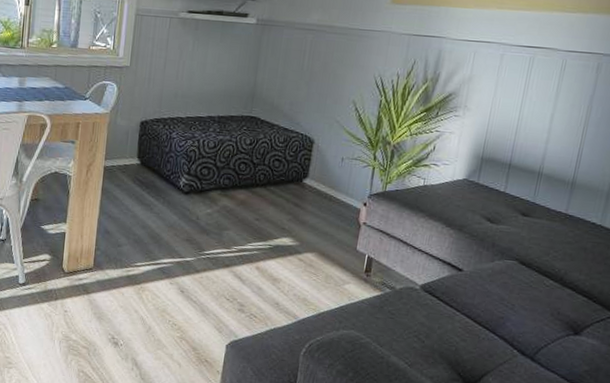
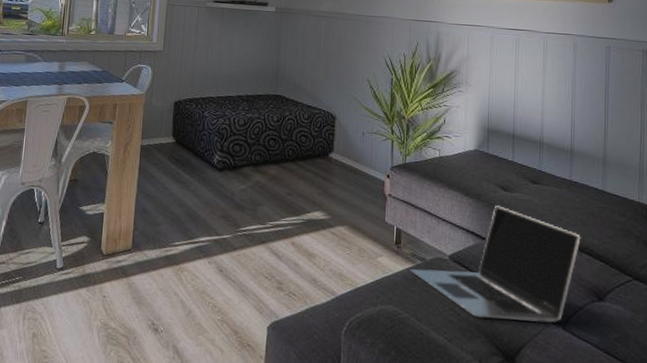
laptop: none [377,237,567,354] -> present [410,205,581,323]

